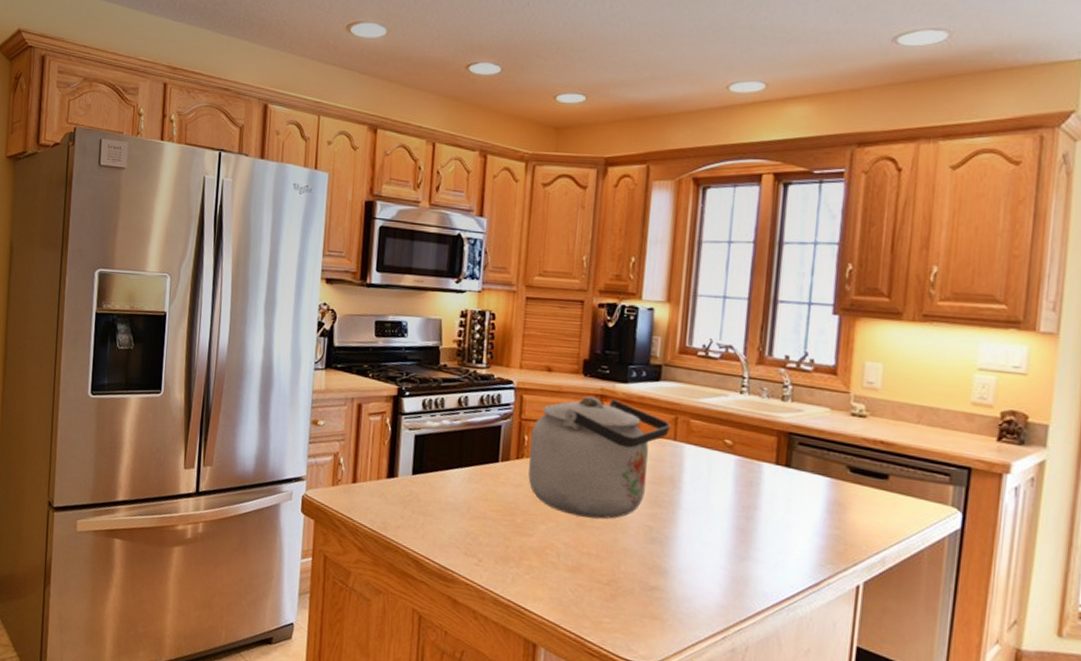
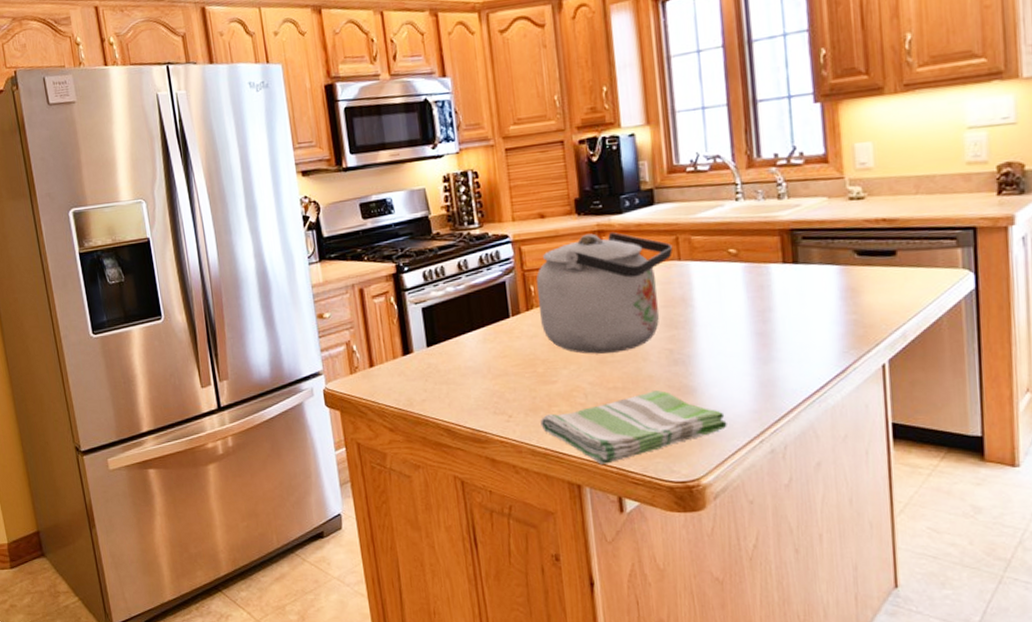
dish towel: none [508,564,693,629] -> present [540,390,727,464]

